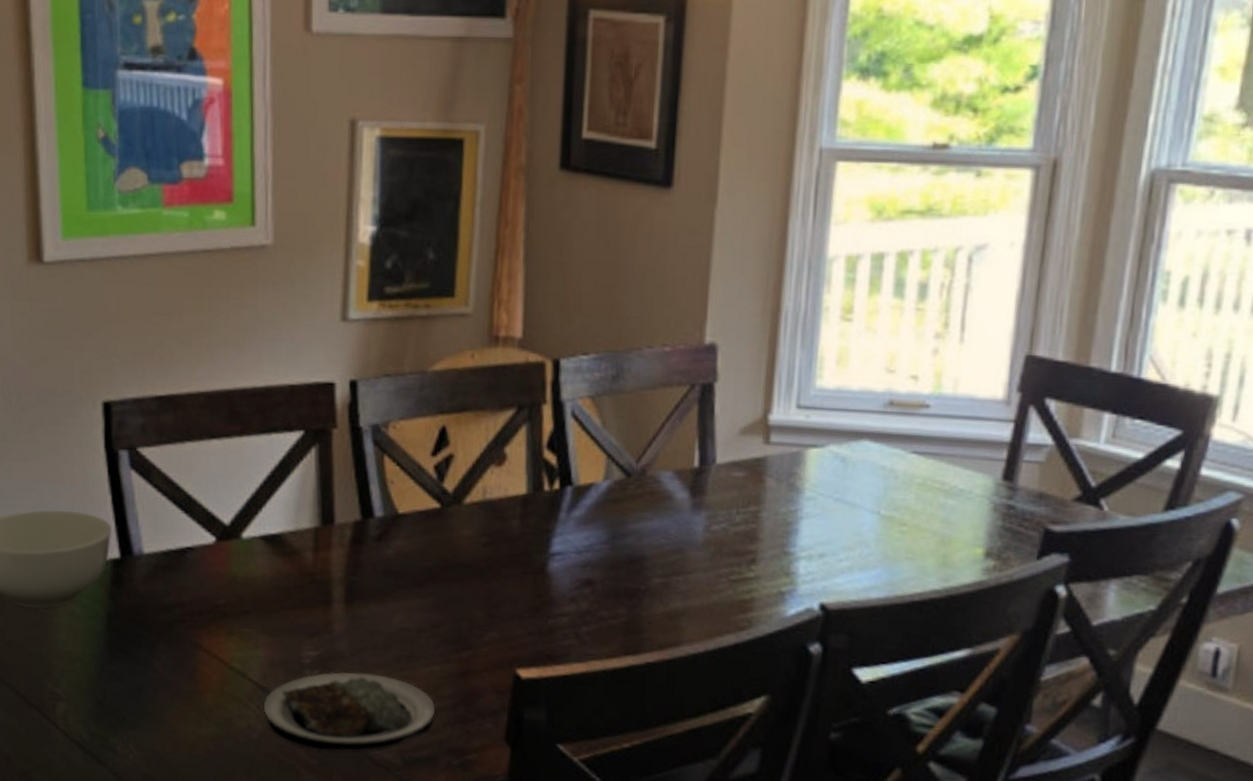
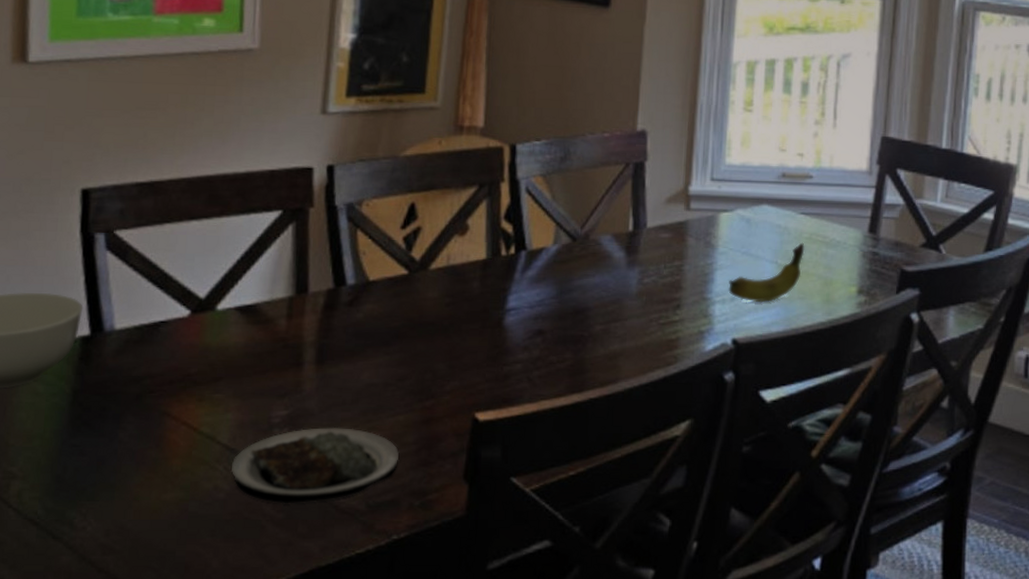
fruit: none [816,489,917,562] -> present [728,242,805,303]

